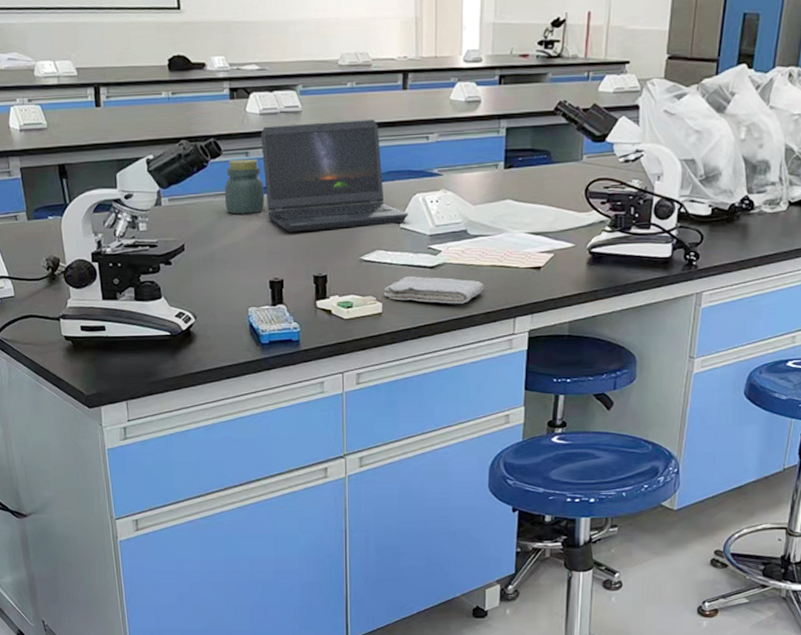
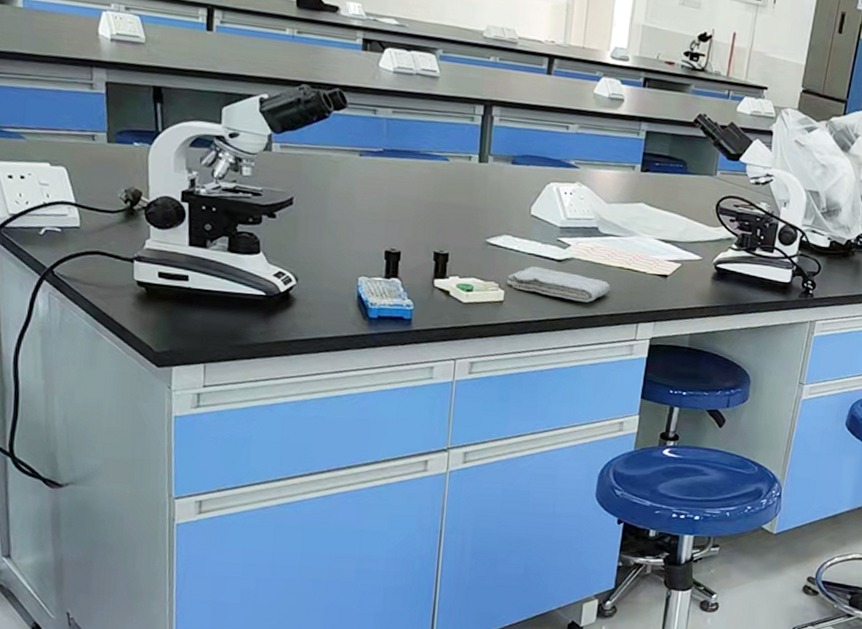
jar: present [224,158,265,214] -> none [344,115,390,176]
laptop computer: present [261,119,408,232] -> none [390,86,540,210]

